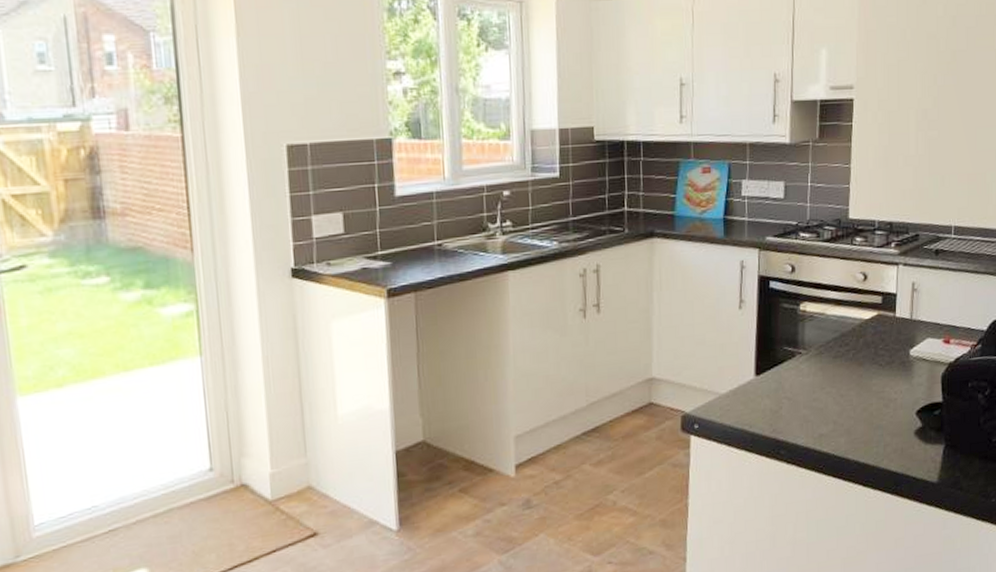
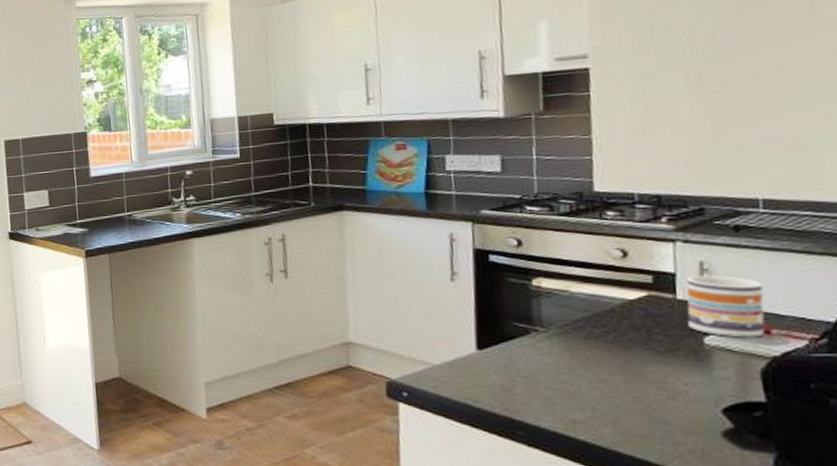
mug: none [901,294,948,349] -> present [686,275,765,338]

